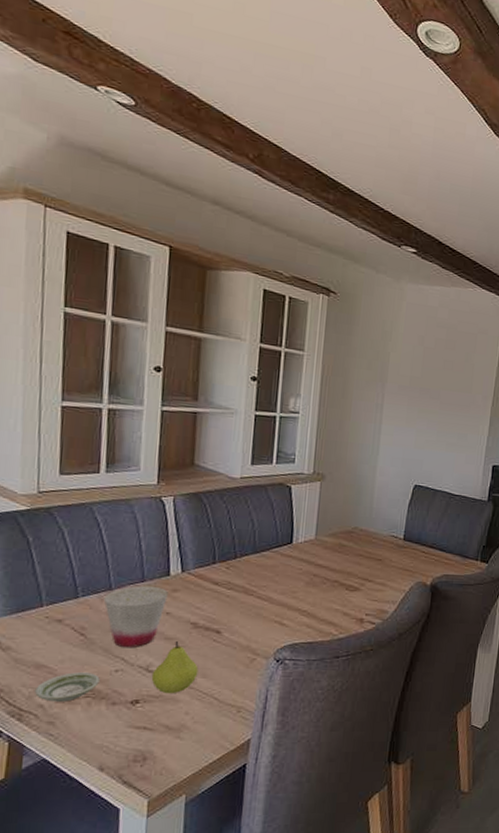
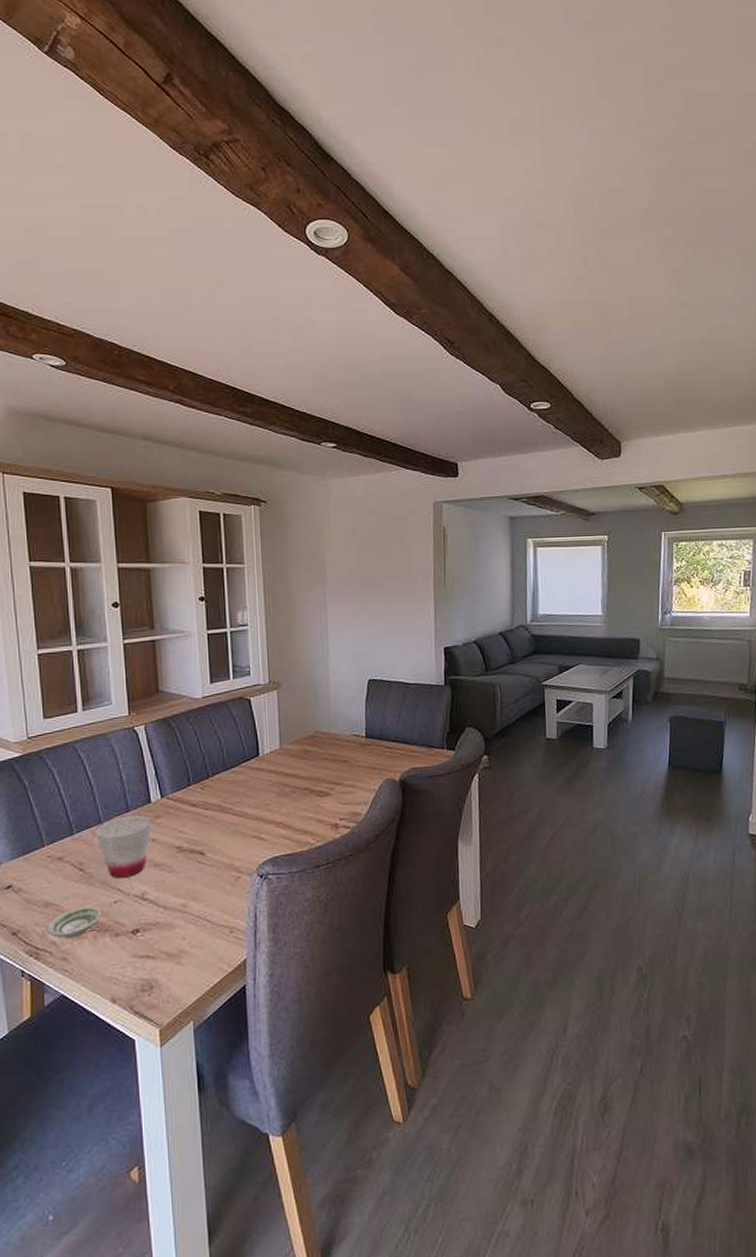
fruit: present [151,641,199,694] -> none [147,867,189,921]

